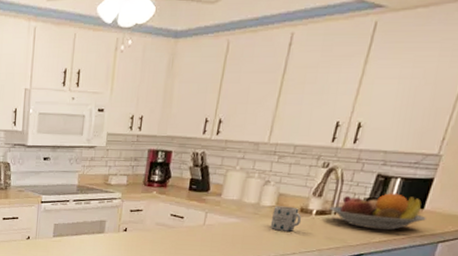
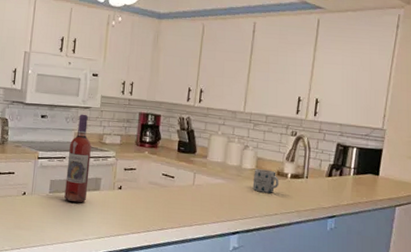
wine bottle: none [68,154,96,246] -> present [64,114,92,203]
fruit bowl: present [328,193,426,231] -> none [301,160,382,195]

